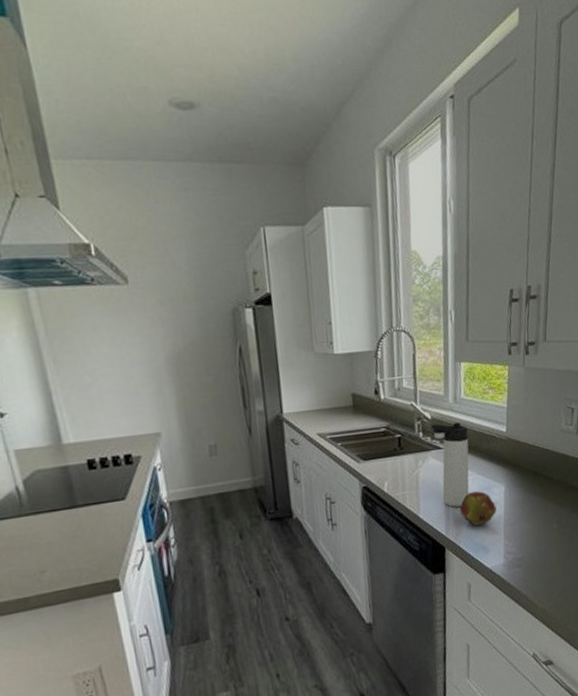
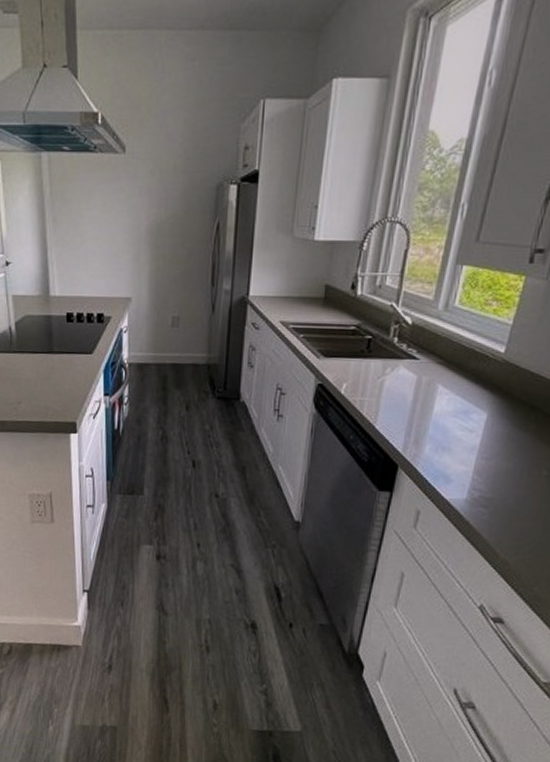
thermos bottle: present [431,422,469,508] -> none [406,330,455,426]
fruit: present [459,491,497,526] -> none [424,413,472,452]

